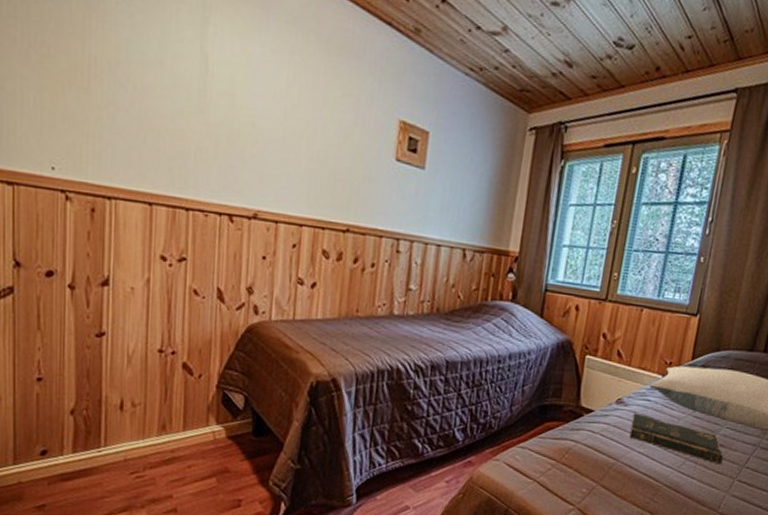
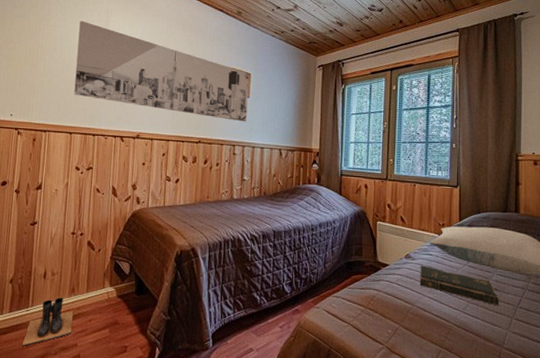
boots: none [94,436,166,496] -> present [22,297,74,346]
wall art: none [153,18,427,206] -> present [74,20,249,122]

